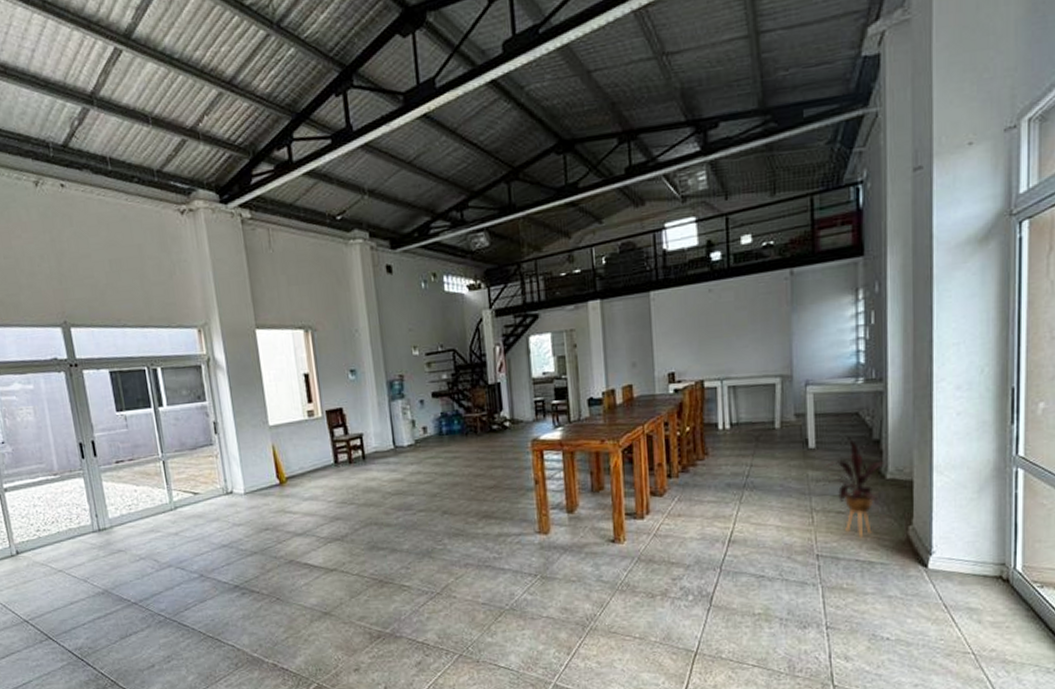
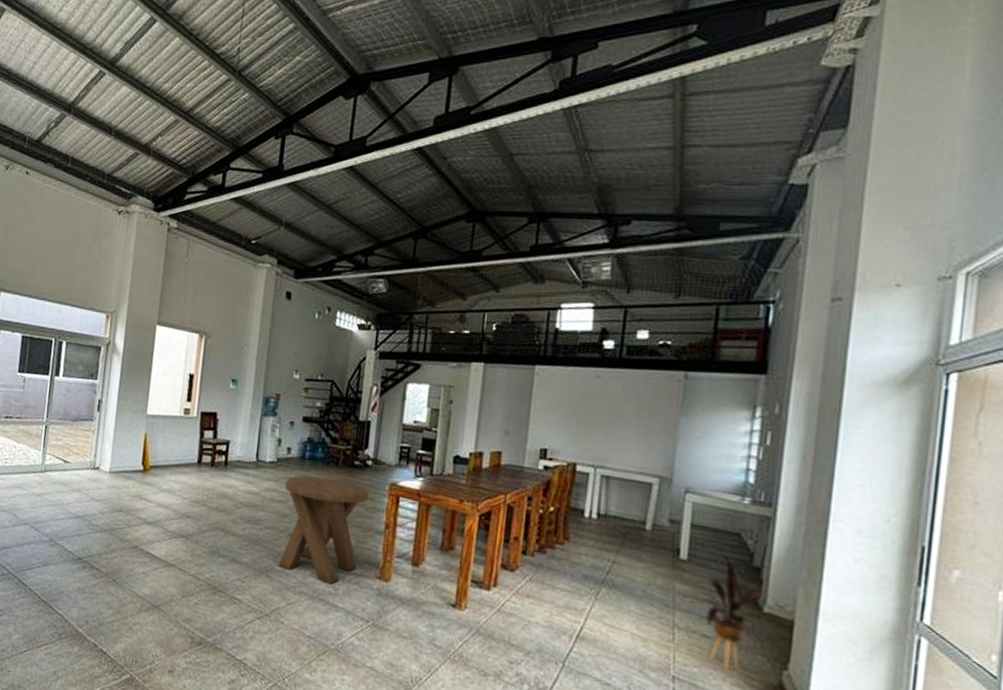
music stool: none [428,447,516,550] -> present [278,476,369,585]

